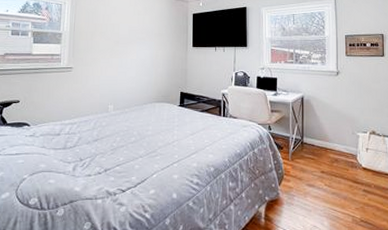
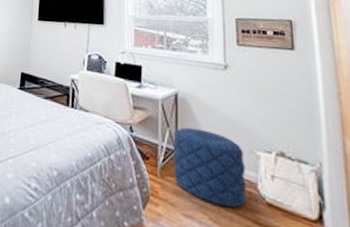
pouf: none [300,121,350,174] -> present [173,127,247,208]

